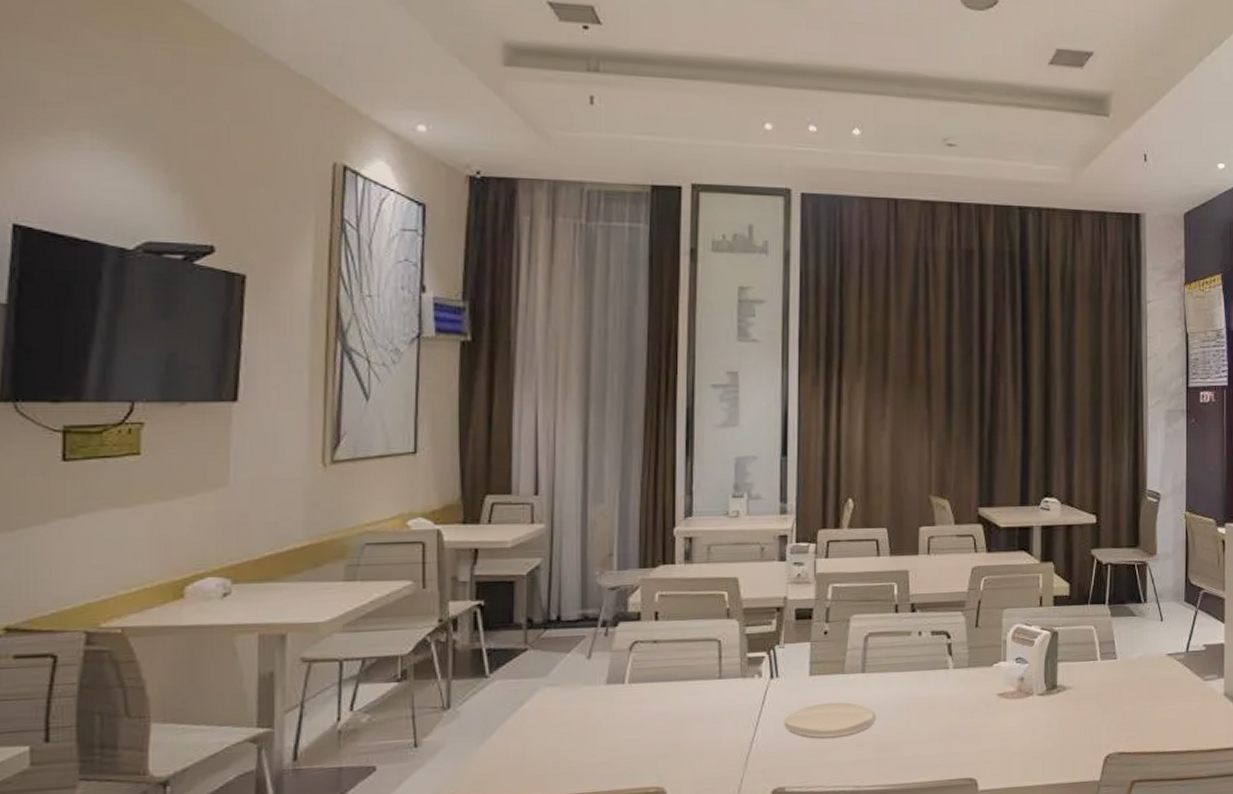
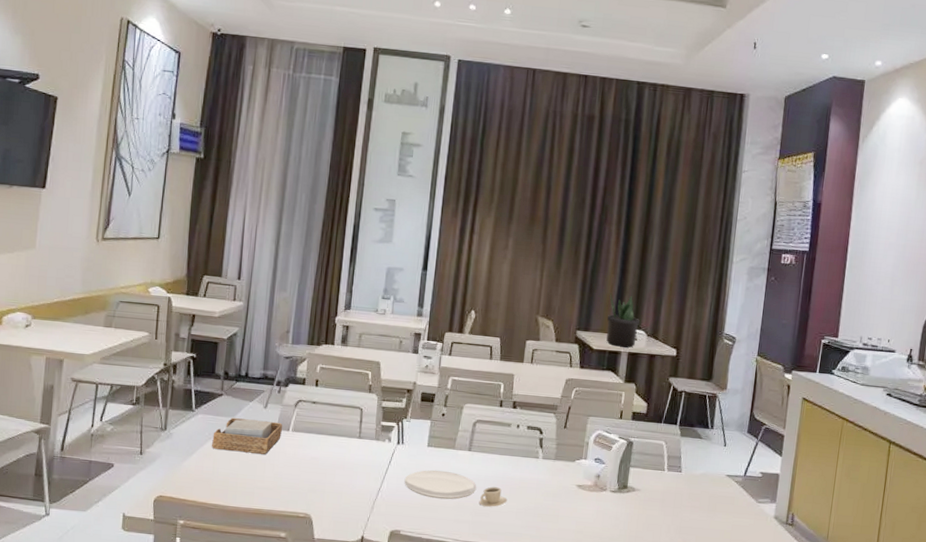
napkin holder: none [518,674,614,724] -> present [212,418,282,455]
cup: none [881,712,916,739] -> present [479,486,507,507]
planter: none [1012,458,1051,521] -> present [606,293,640,348]

